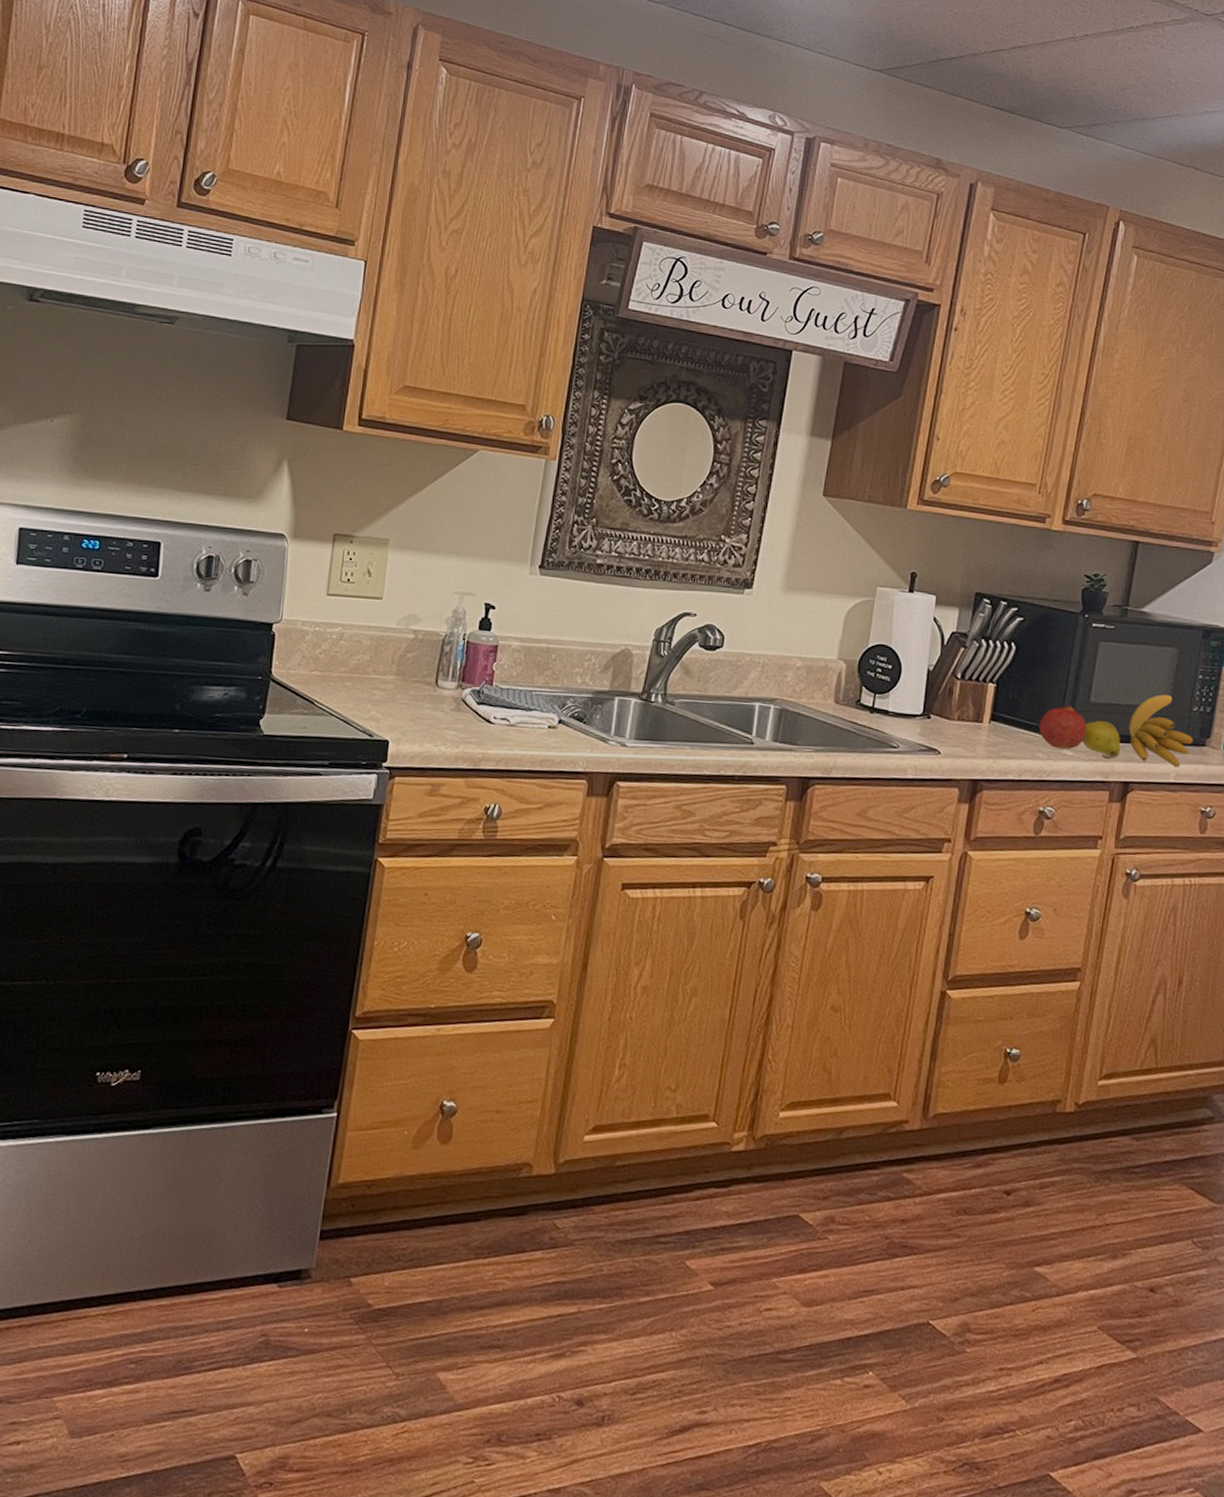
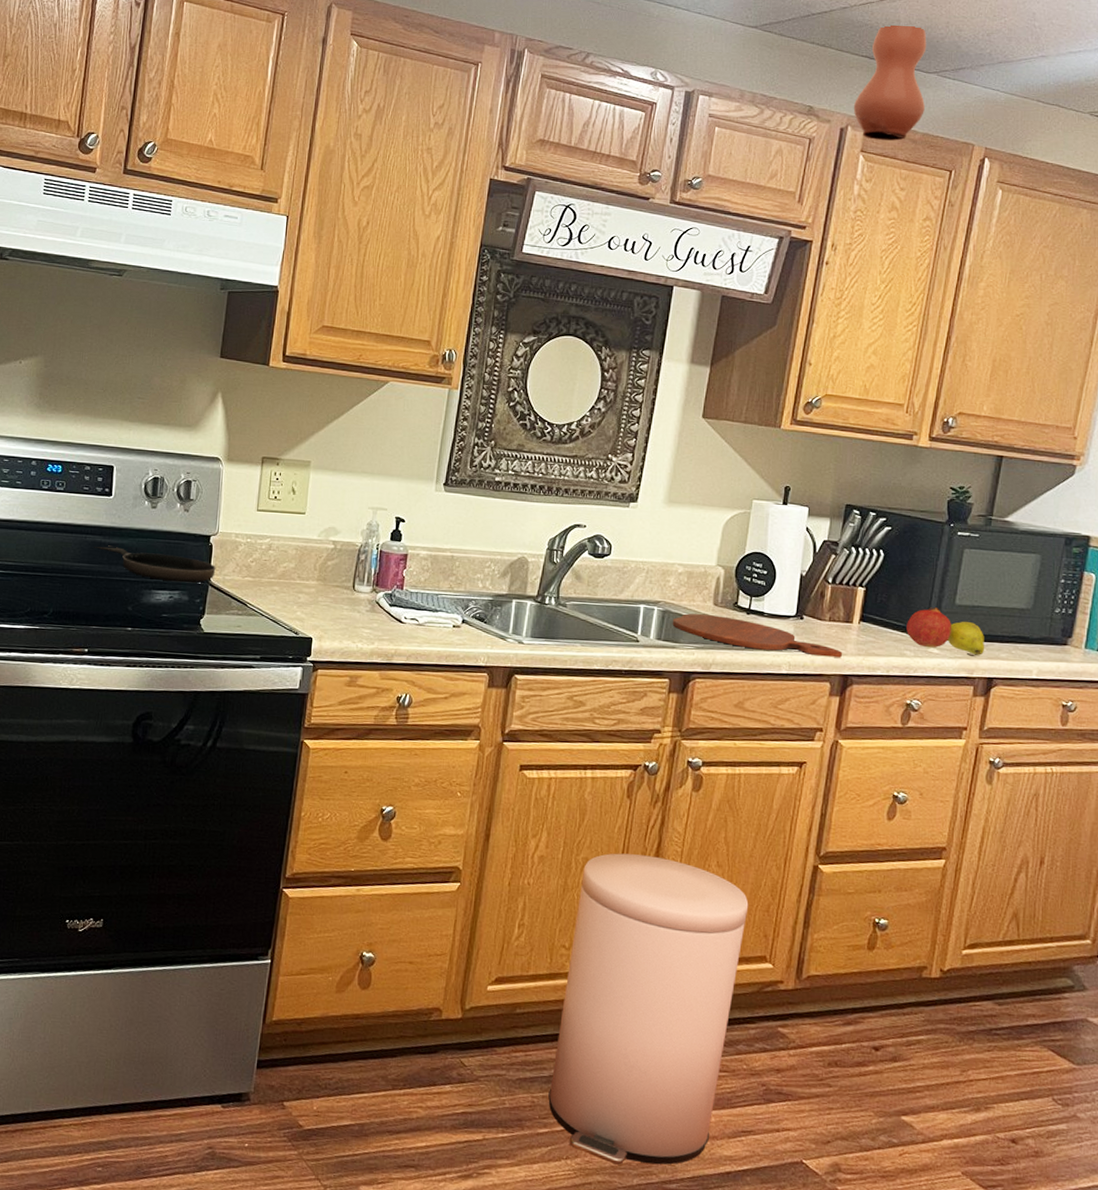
frying pan: none [136,634,279,678] -> present [94,545,216,583]
pedal bin: none [651,981,872,1335] -> present [548,853,749,1165]
cutting board: none [790,712,973,761] -> present [672,613,843,658]
vase: none [983,74,1060,199] -> present [853,25,927,141]
banana: present [1128,694,1193,767] -> none [992,597,1055,665]

